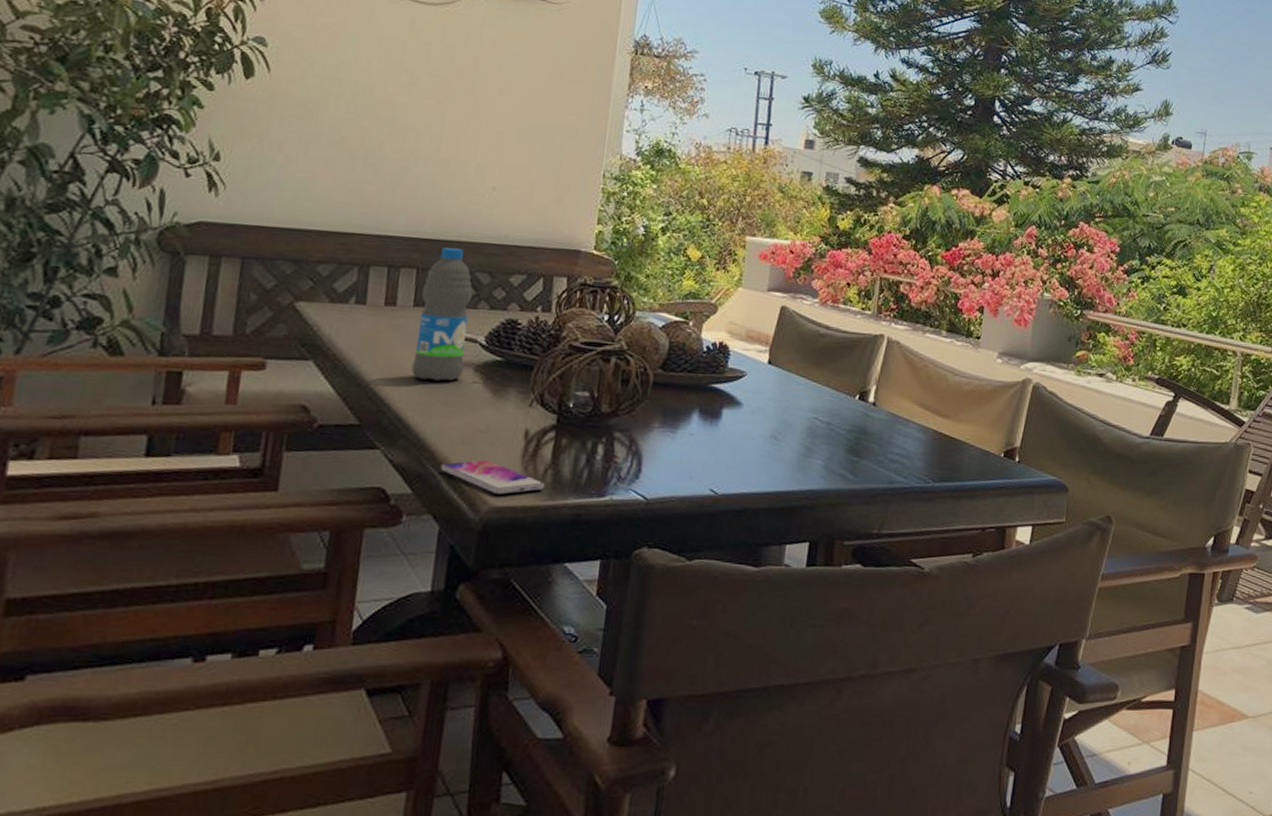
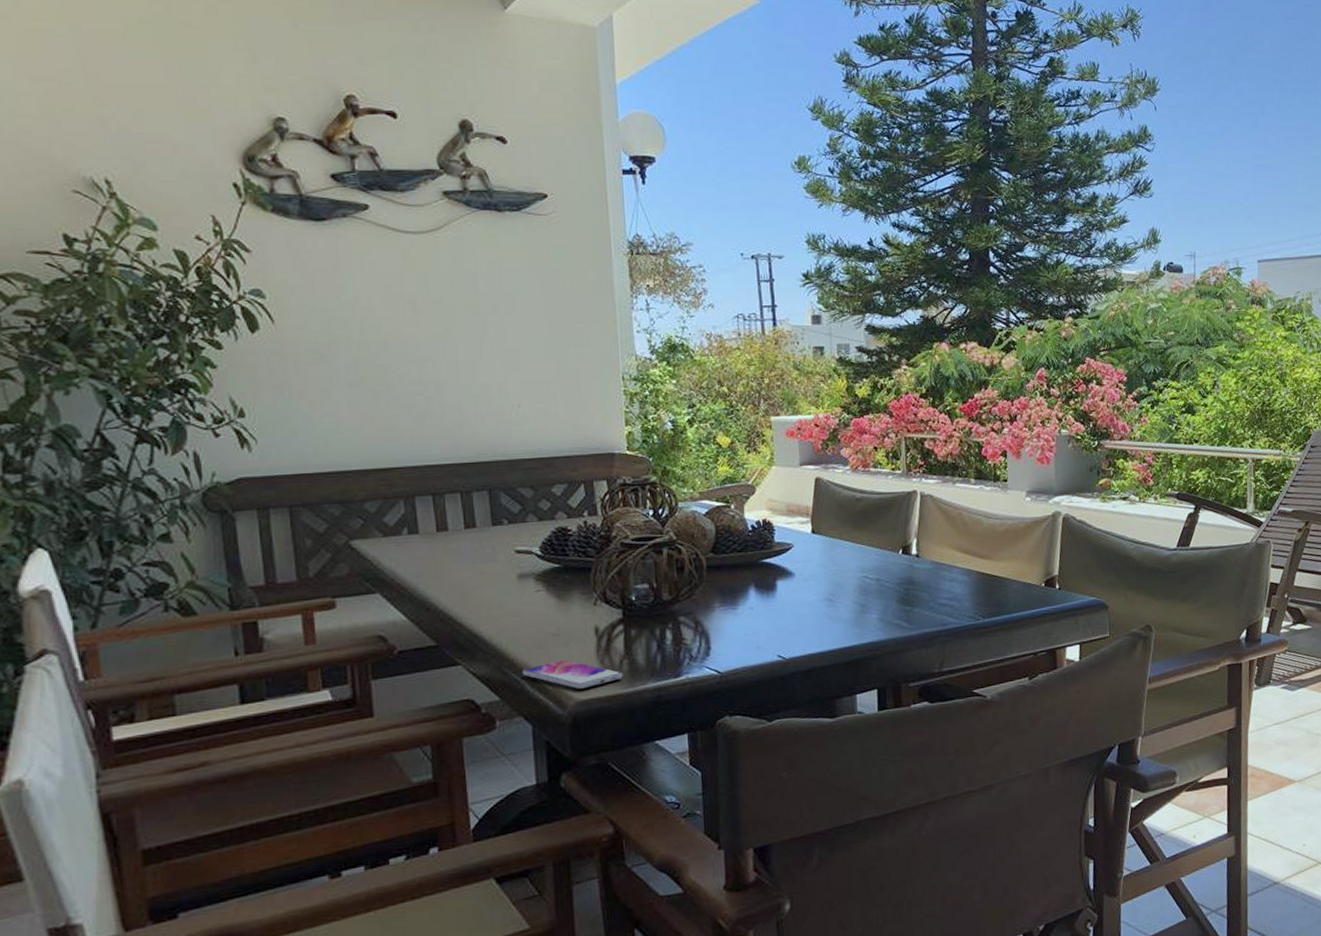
water bottle: present [411,247,473,381] -> none [469,468,526,596]

